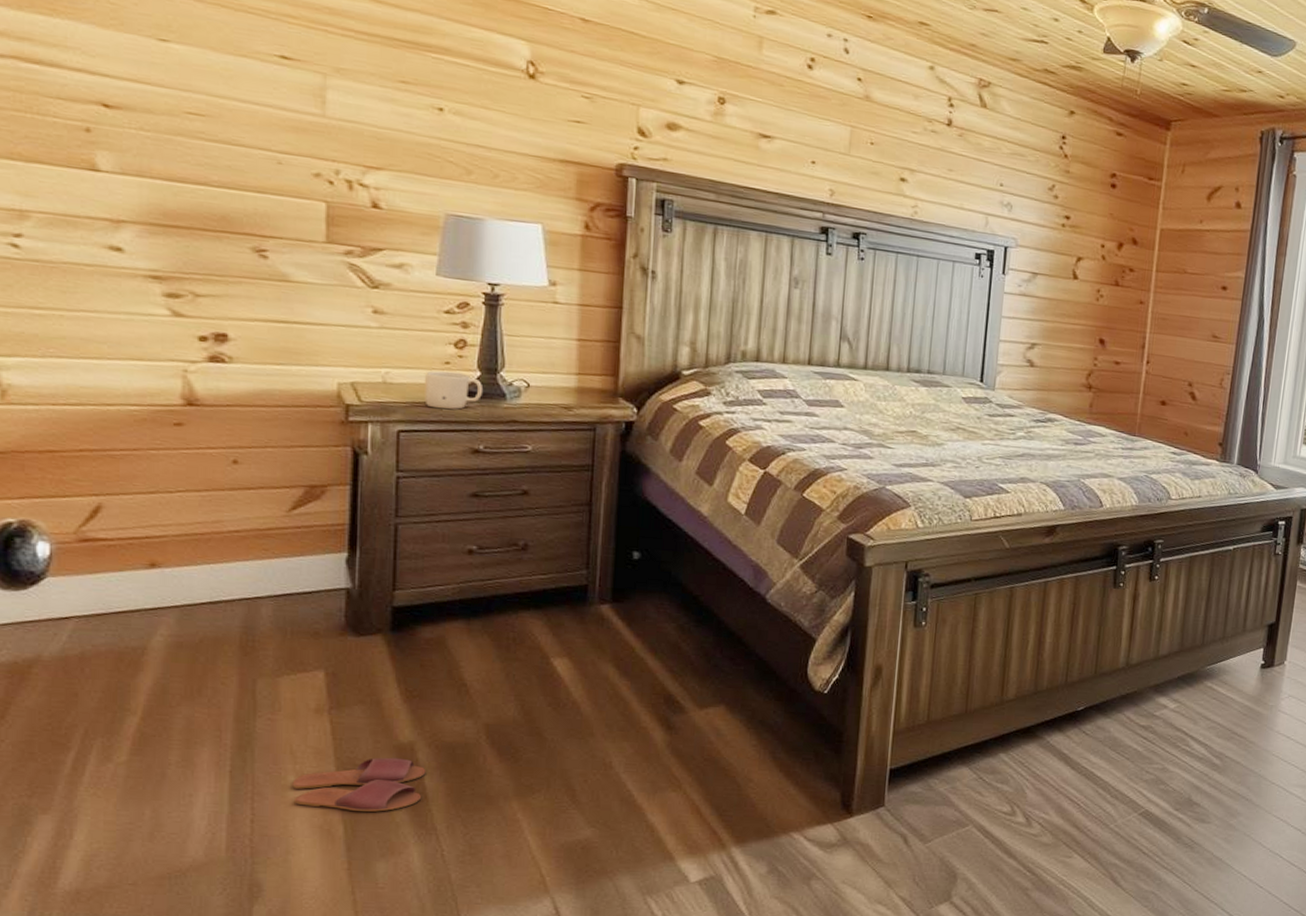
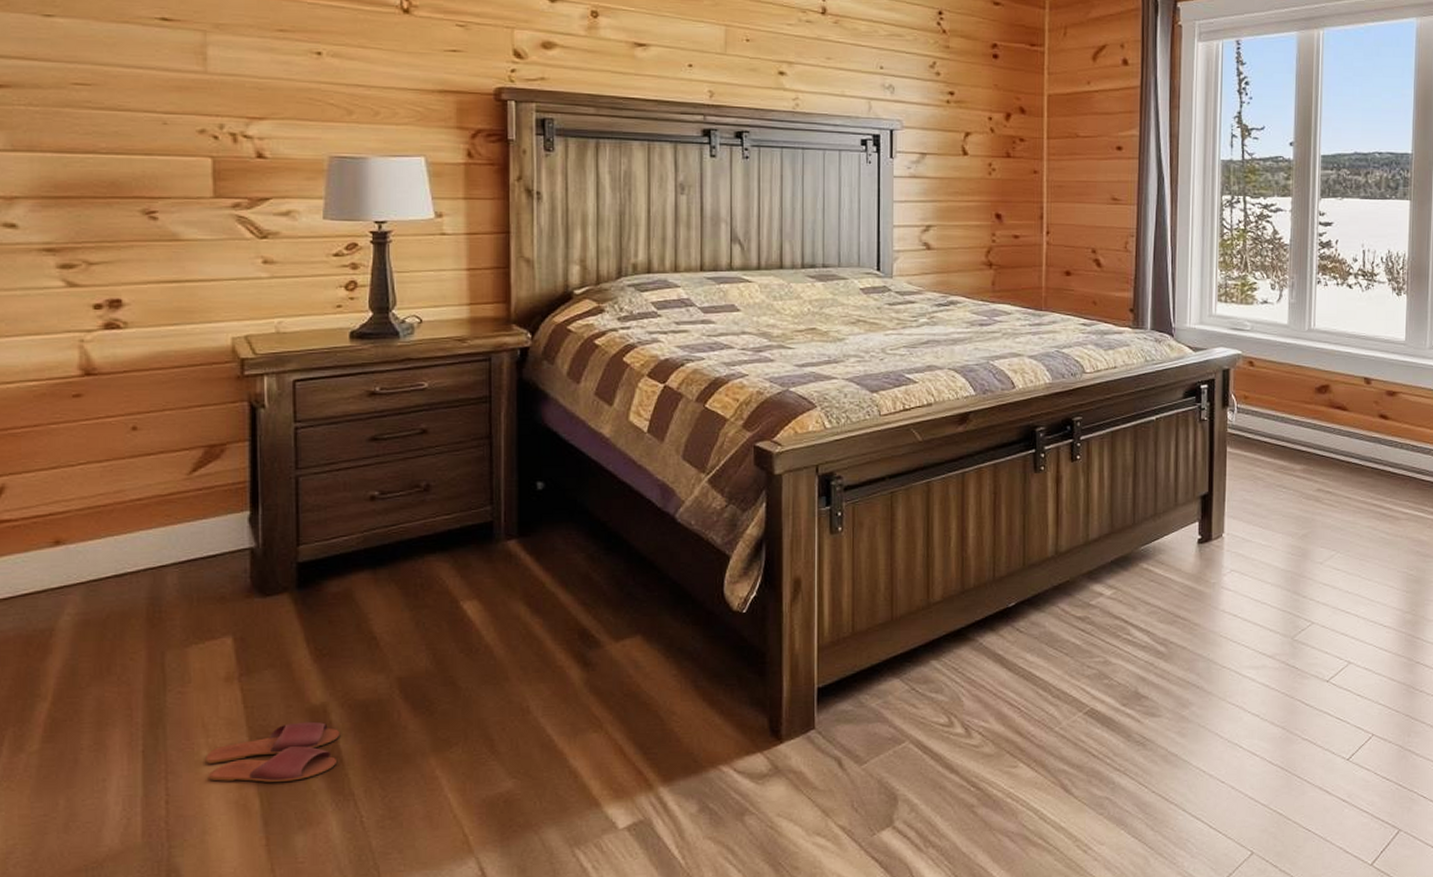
mug: present [424,370,484,410] -> none [316,314,377,354]

